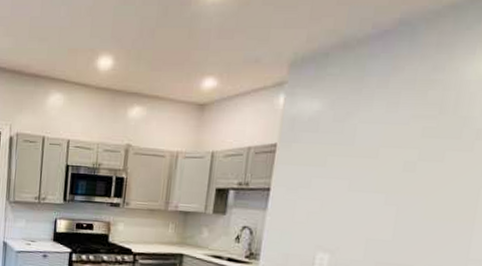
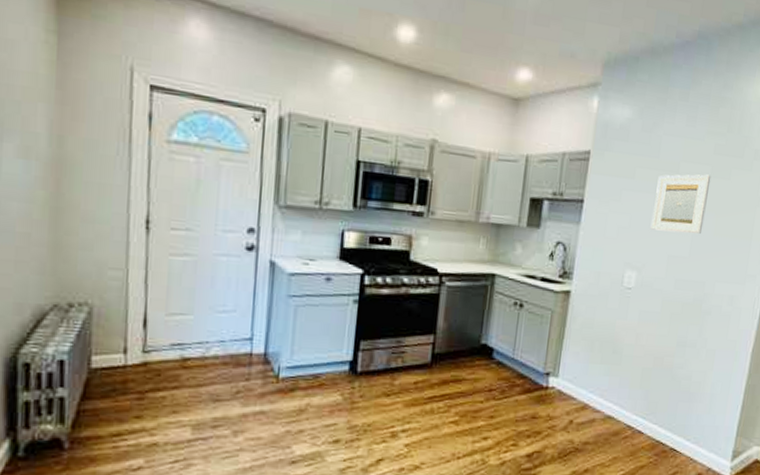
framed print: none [344,158,419,218] -> present [650,174,711,234]

